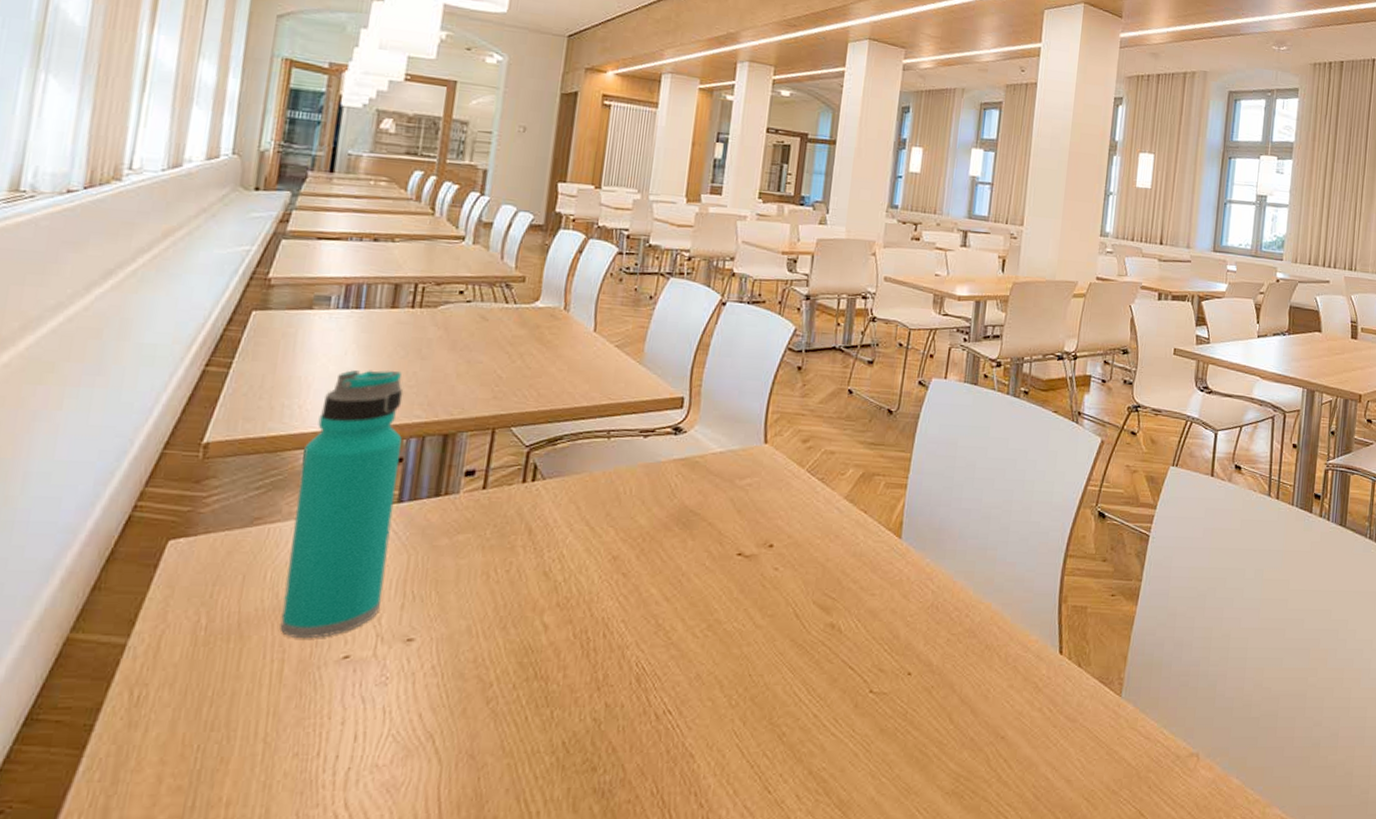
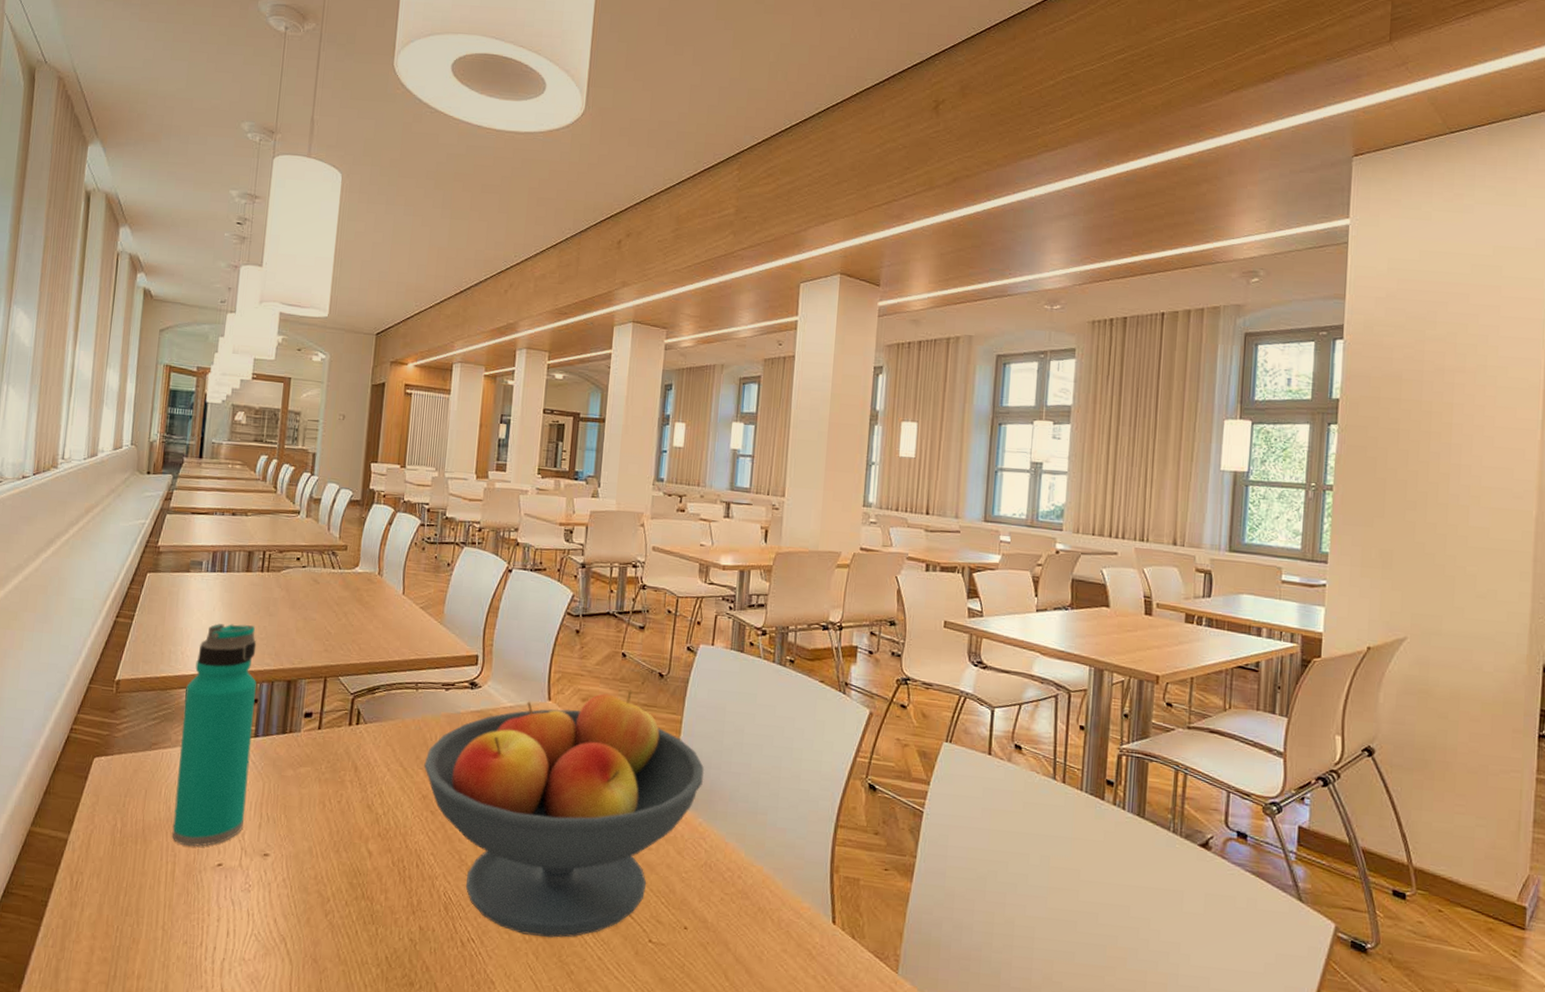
fruit bowl: none [615,428,934,699] -> present [424,690,705,938]

